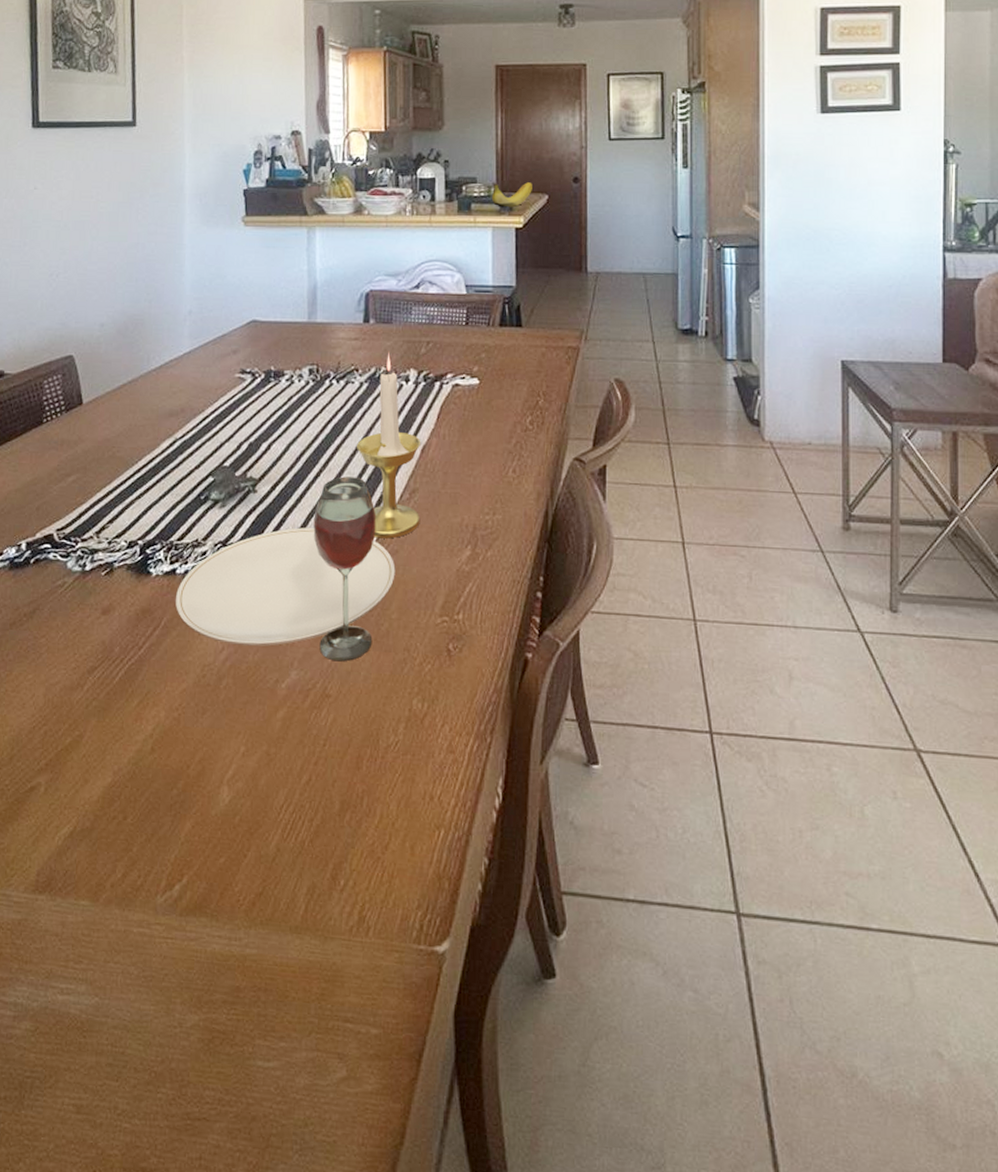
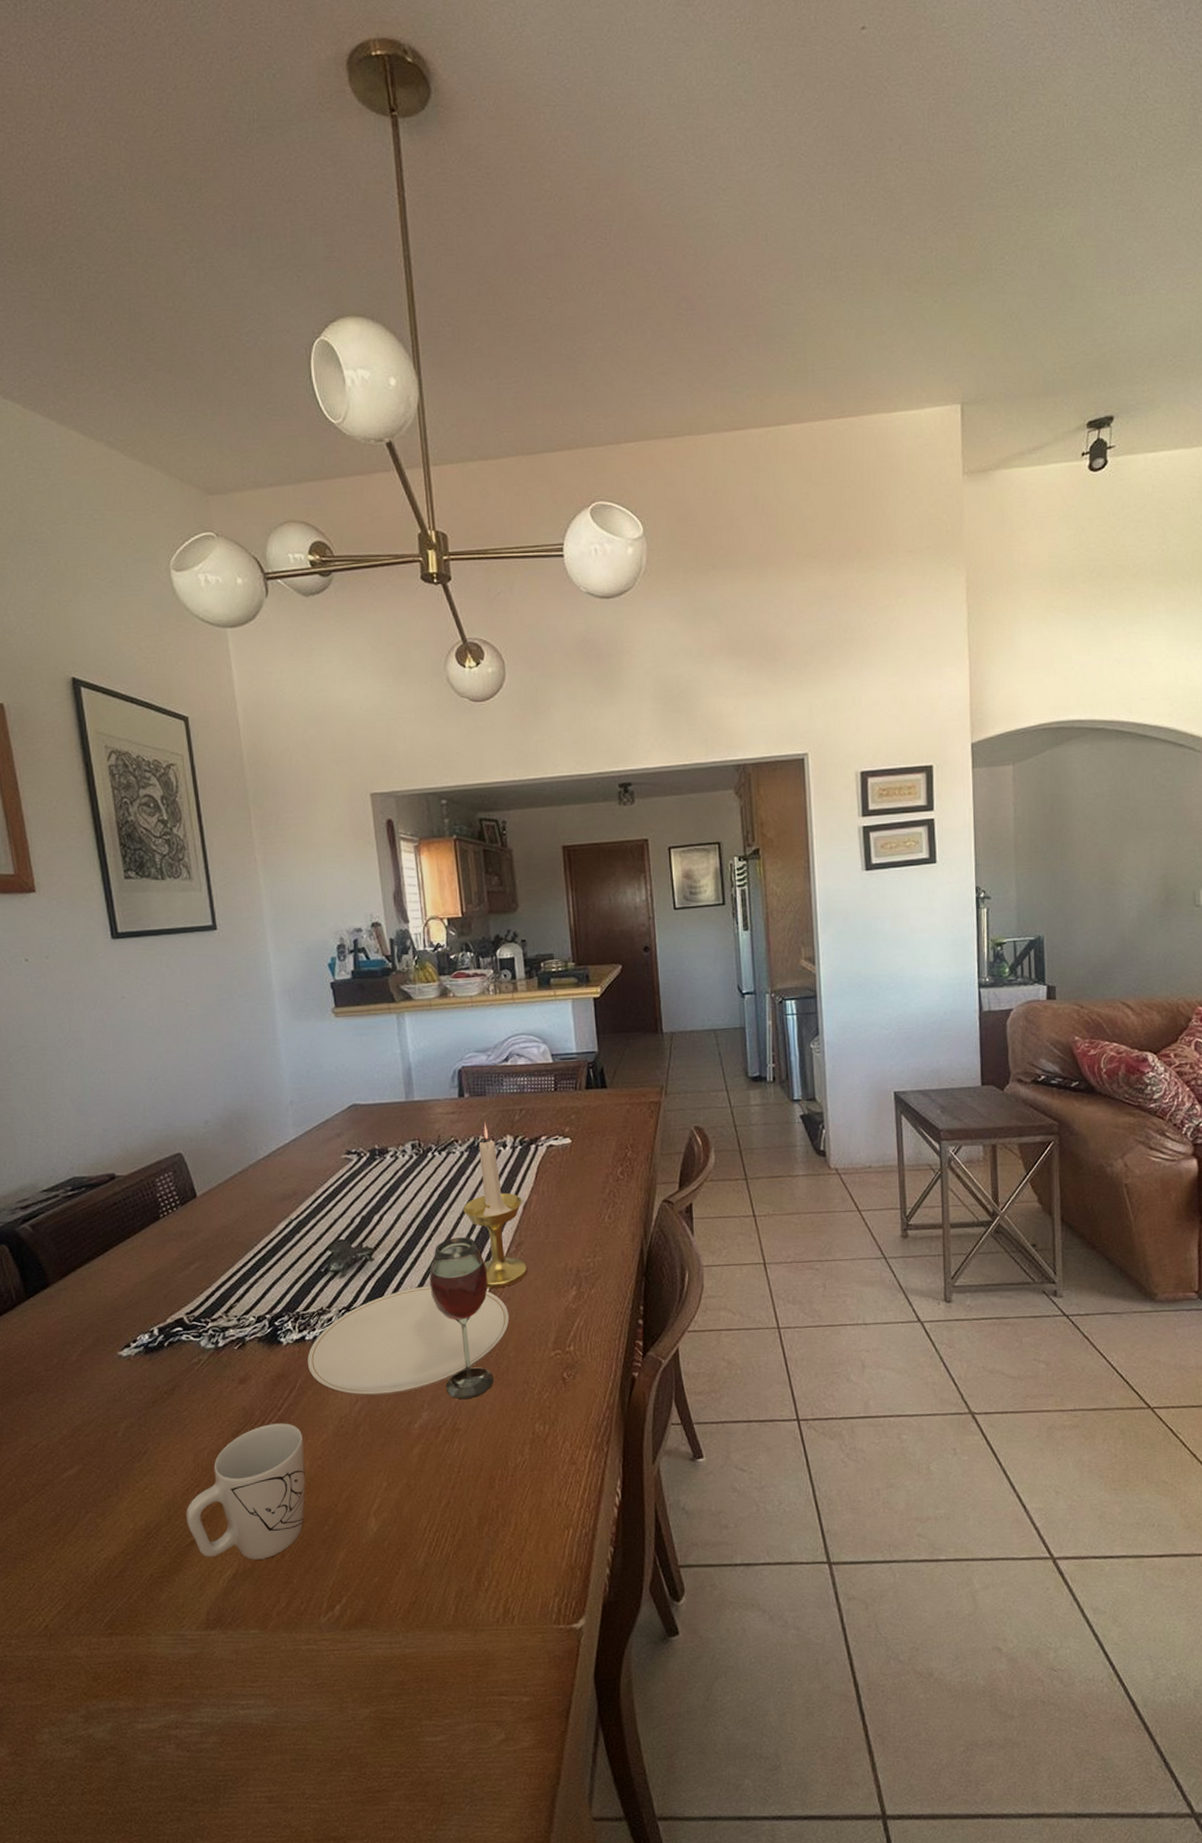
mug: none [28,663,162,819] -> present [186,1423,307,1560]
fruit: present [492,181,532,208] -> none [569,953,606,980]

